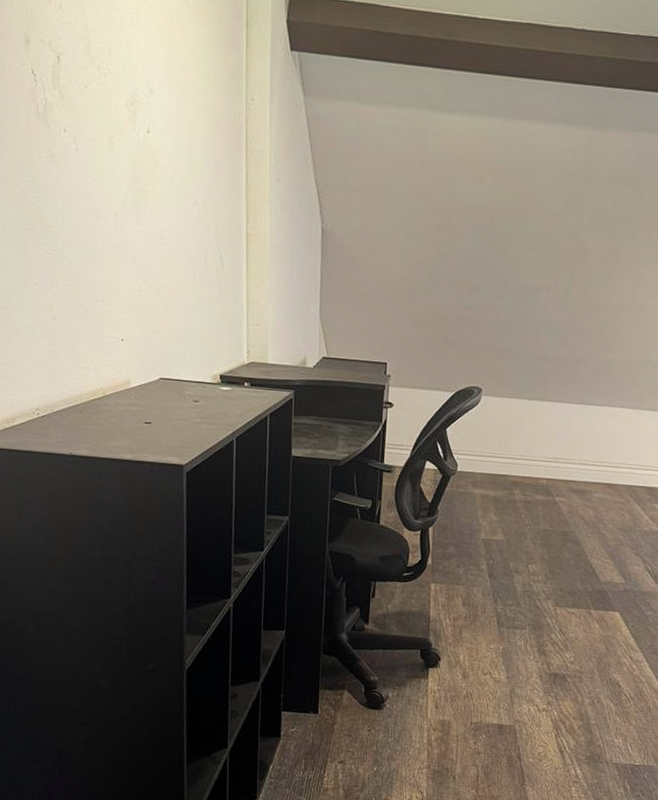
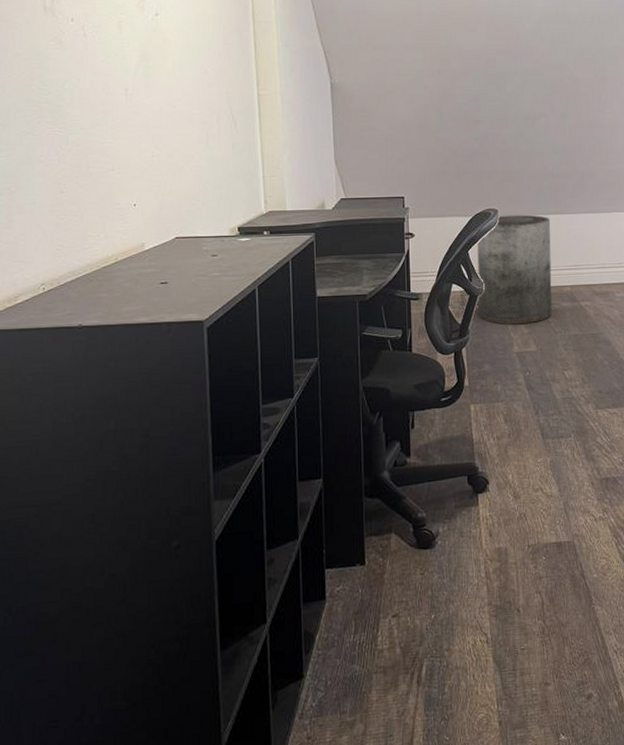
trash can: none [450,394,536,512] -> present [477,214,552,324]

